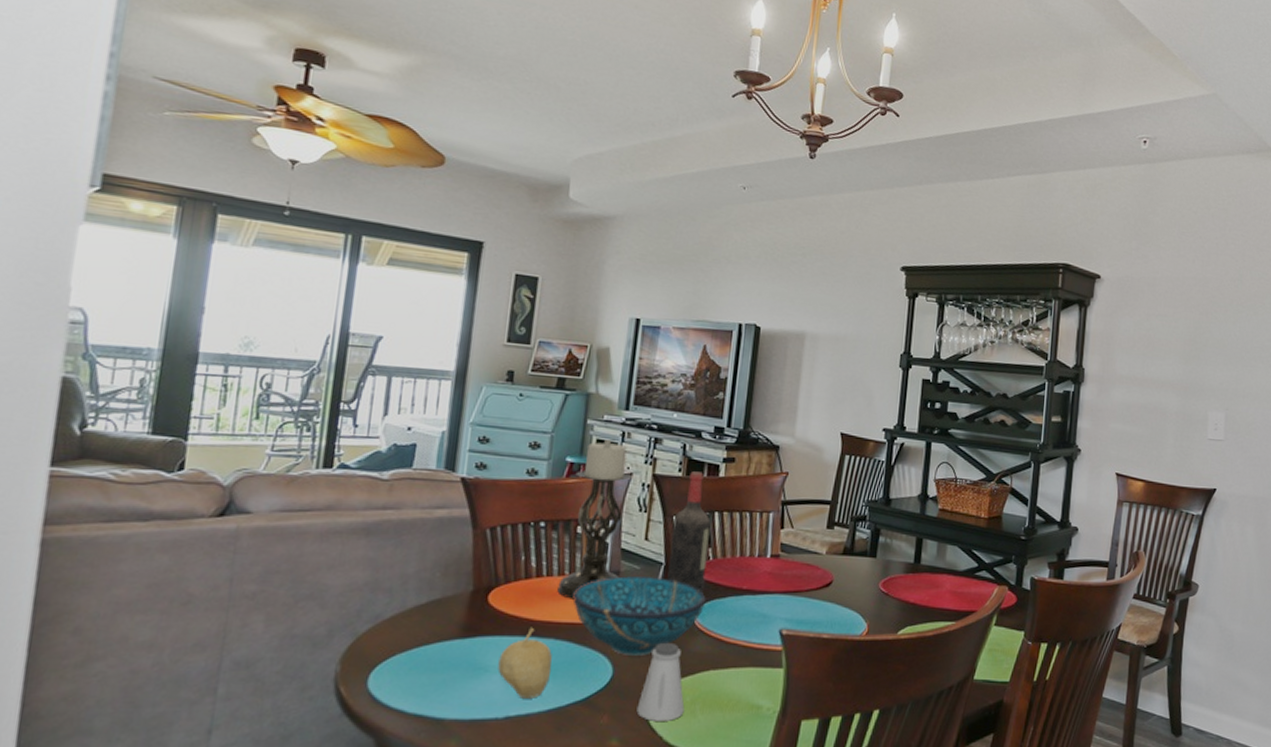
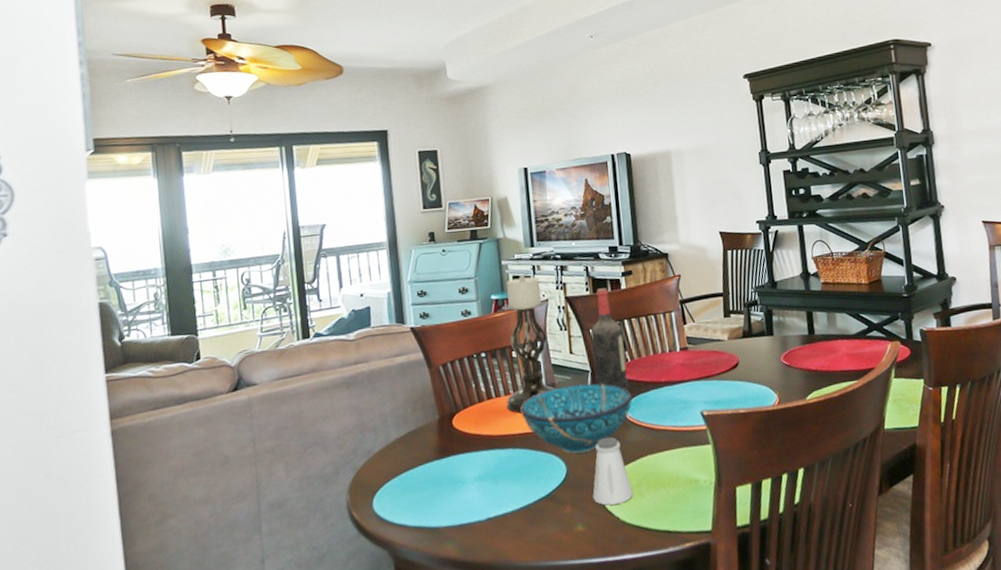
fruit: present [498,627,552,698] -> none [471,441,516,502]

